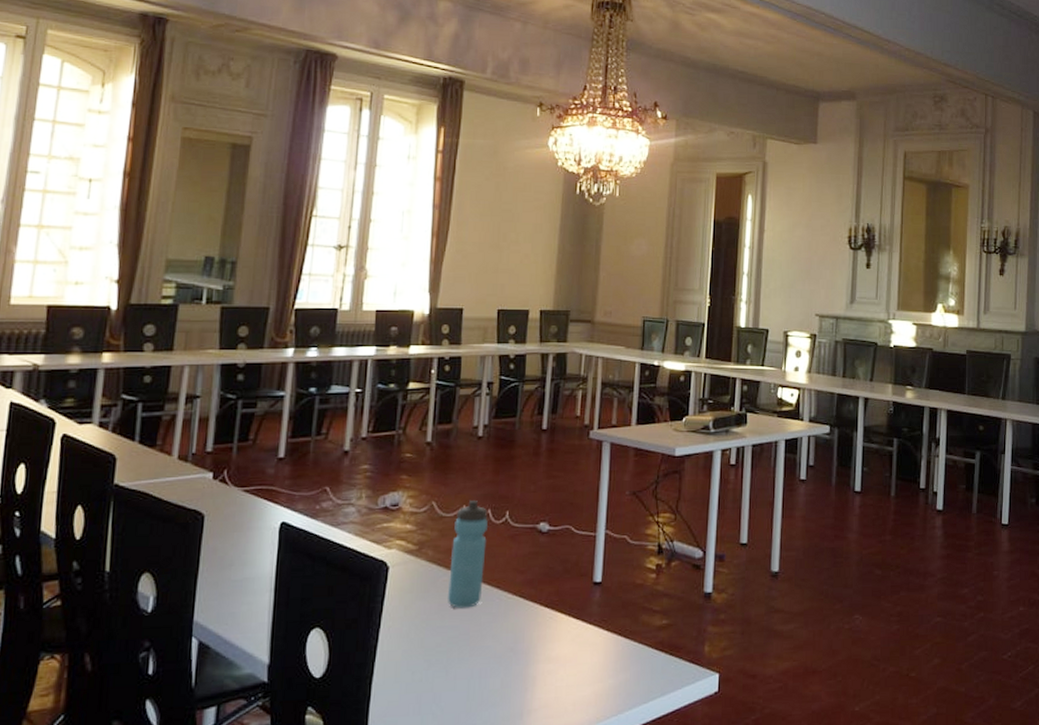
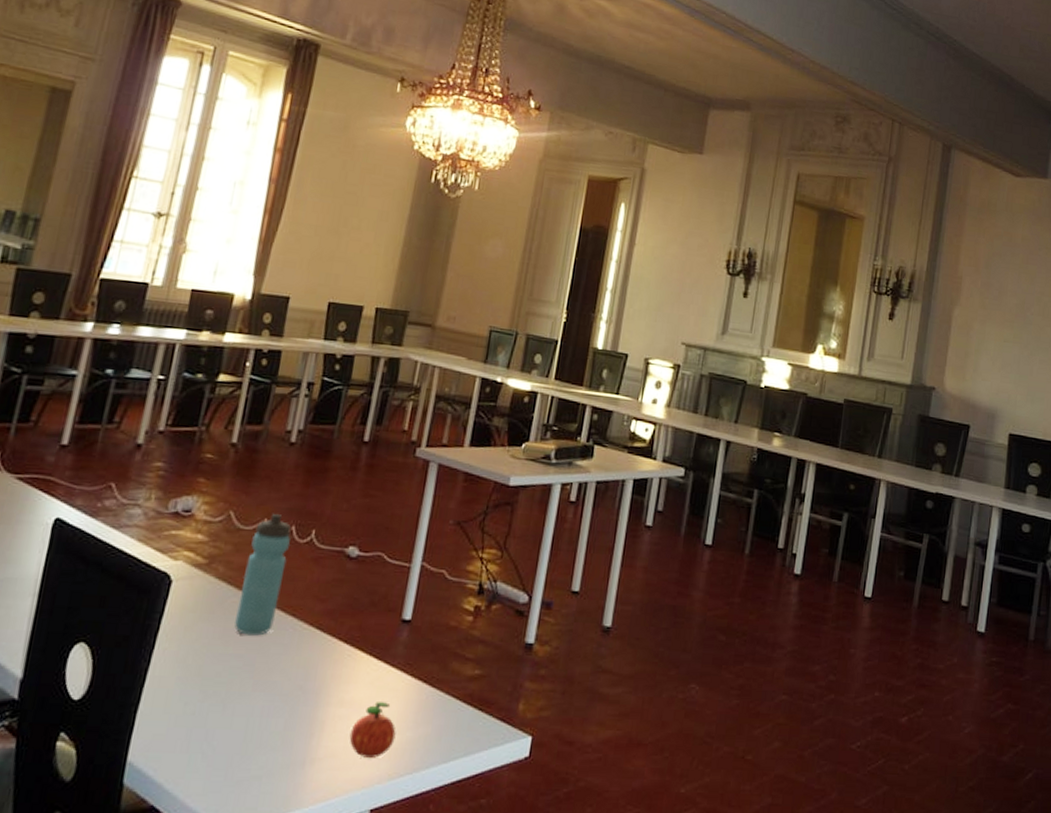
apple: none [559,655,599,705] -> present [349,702,396,758]

